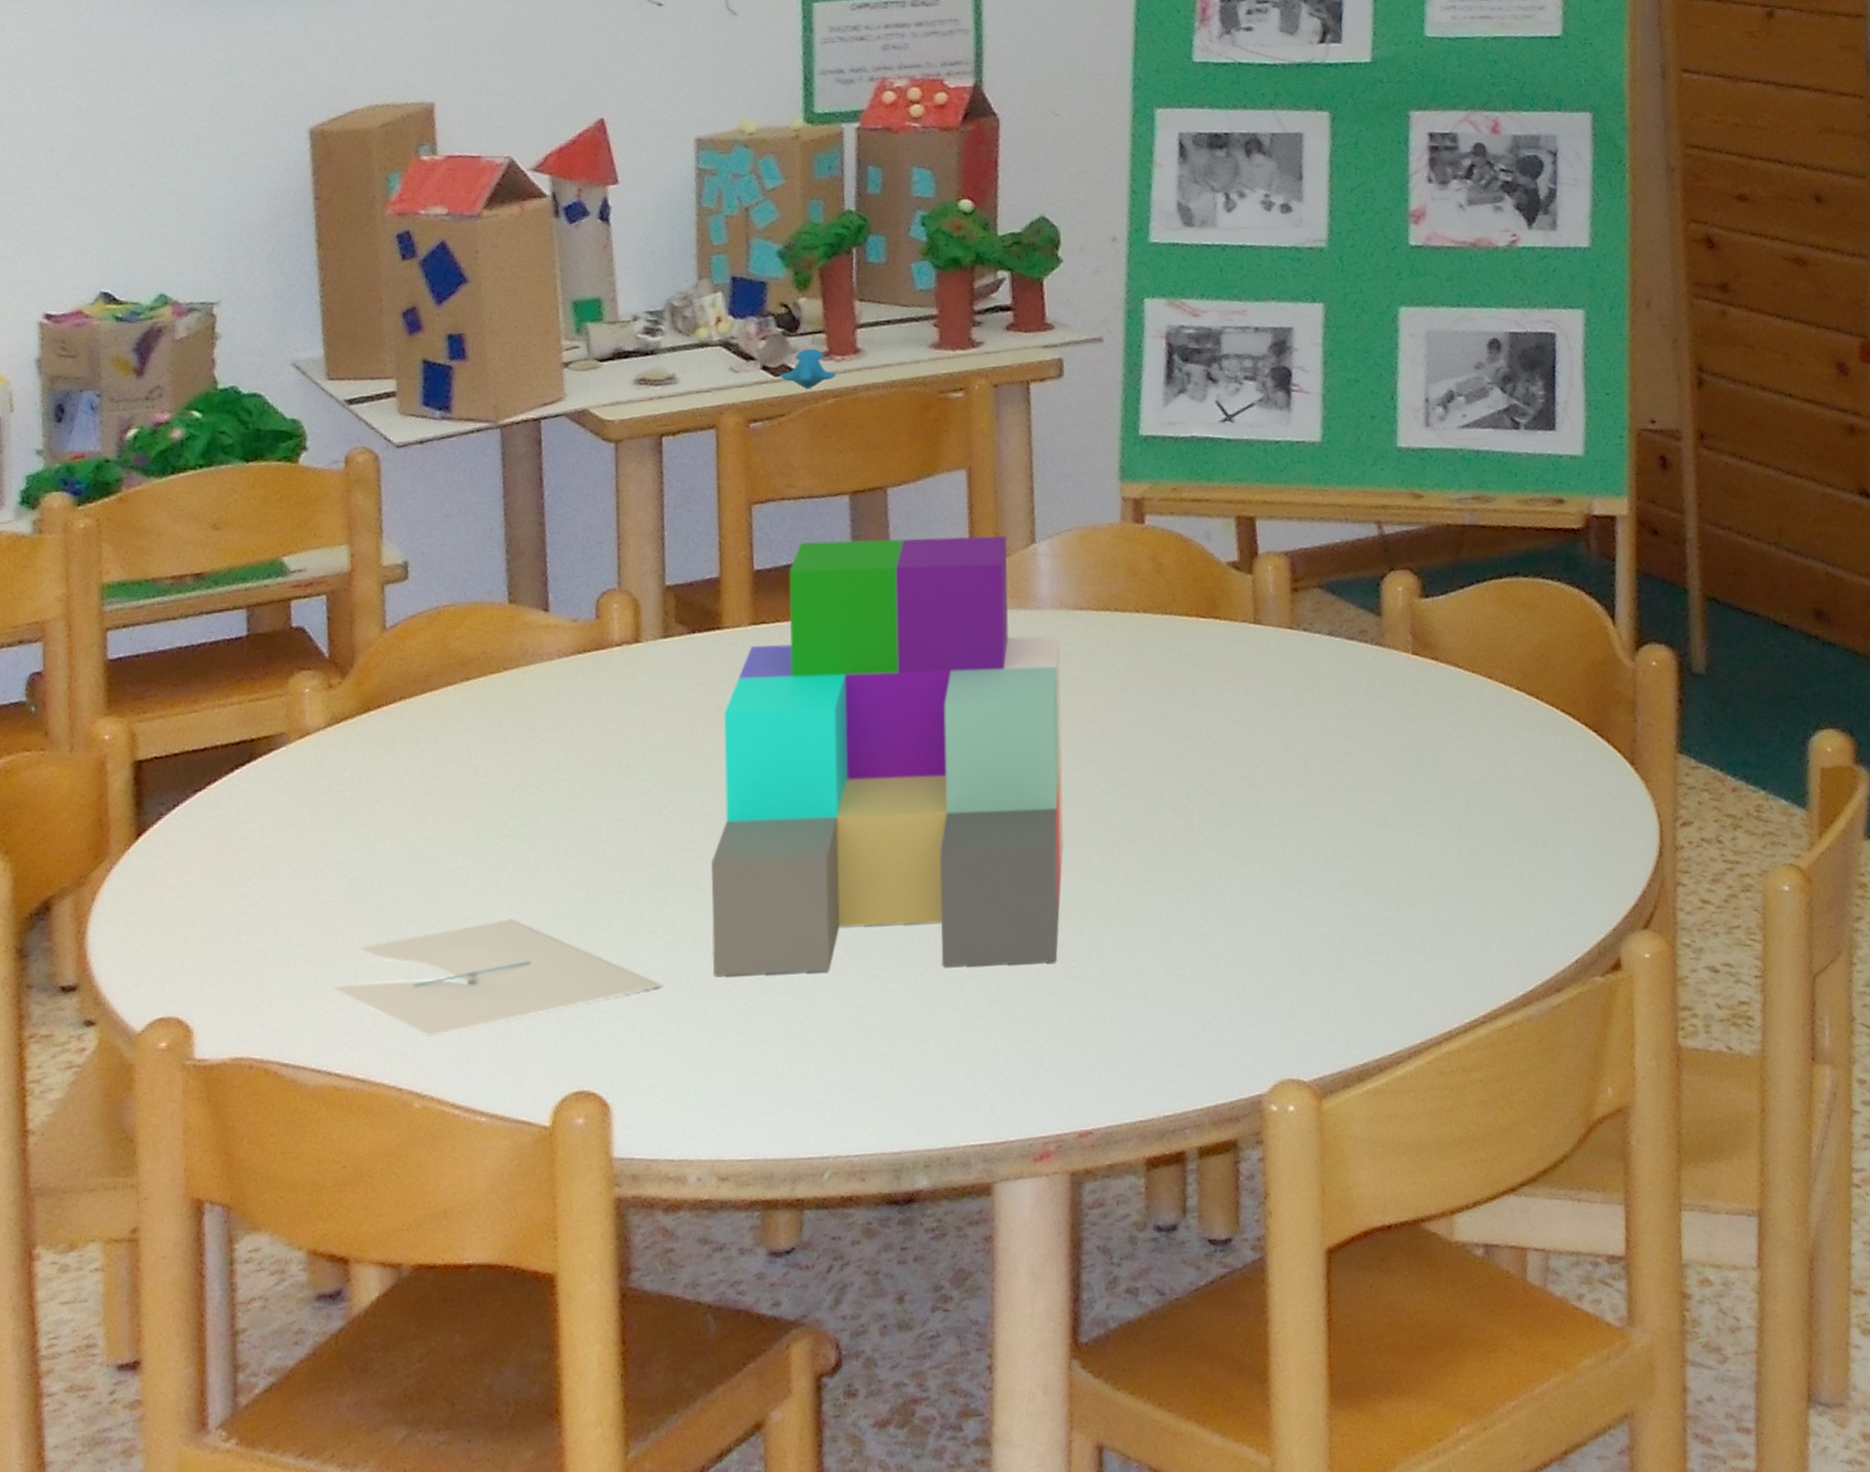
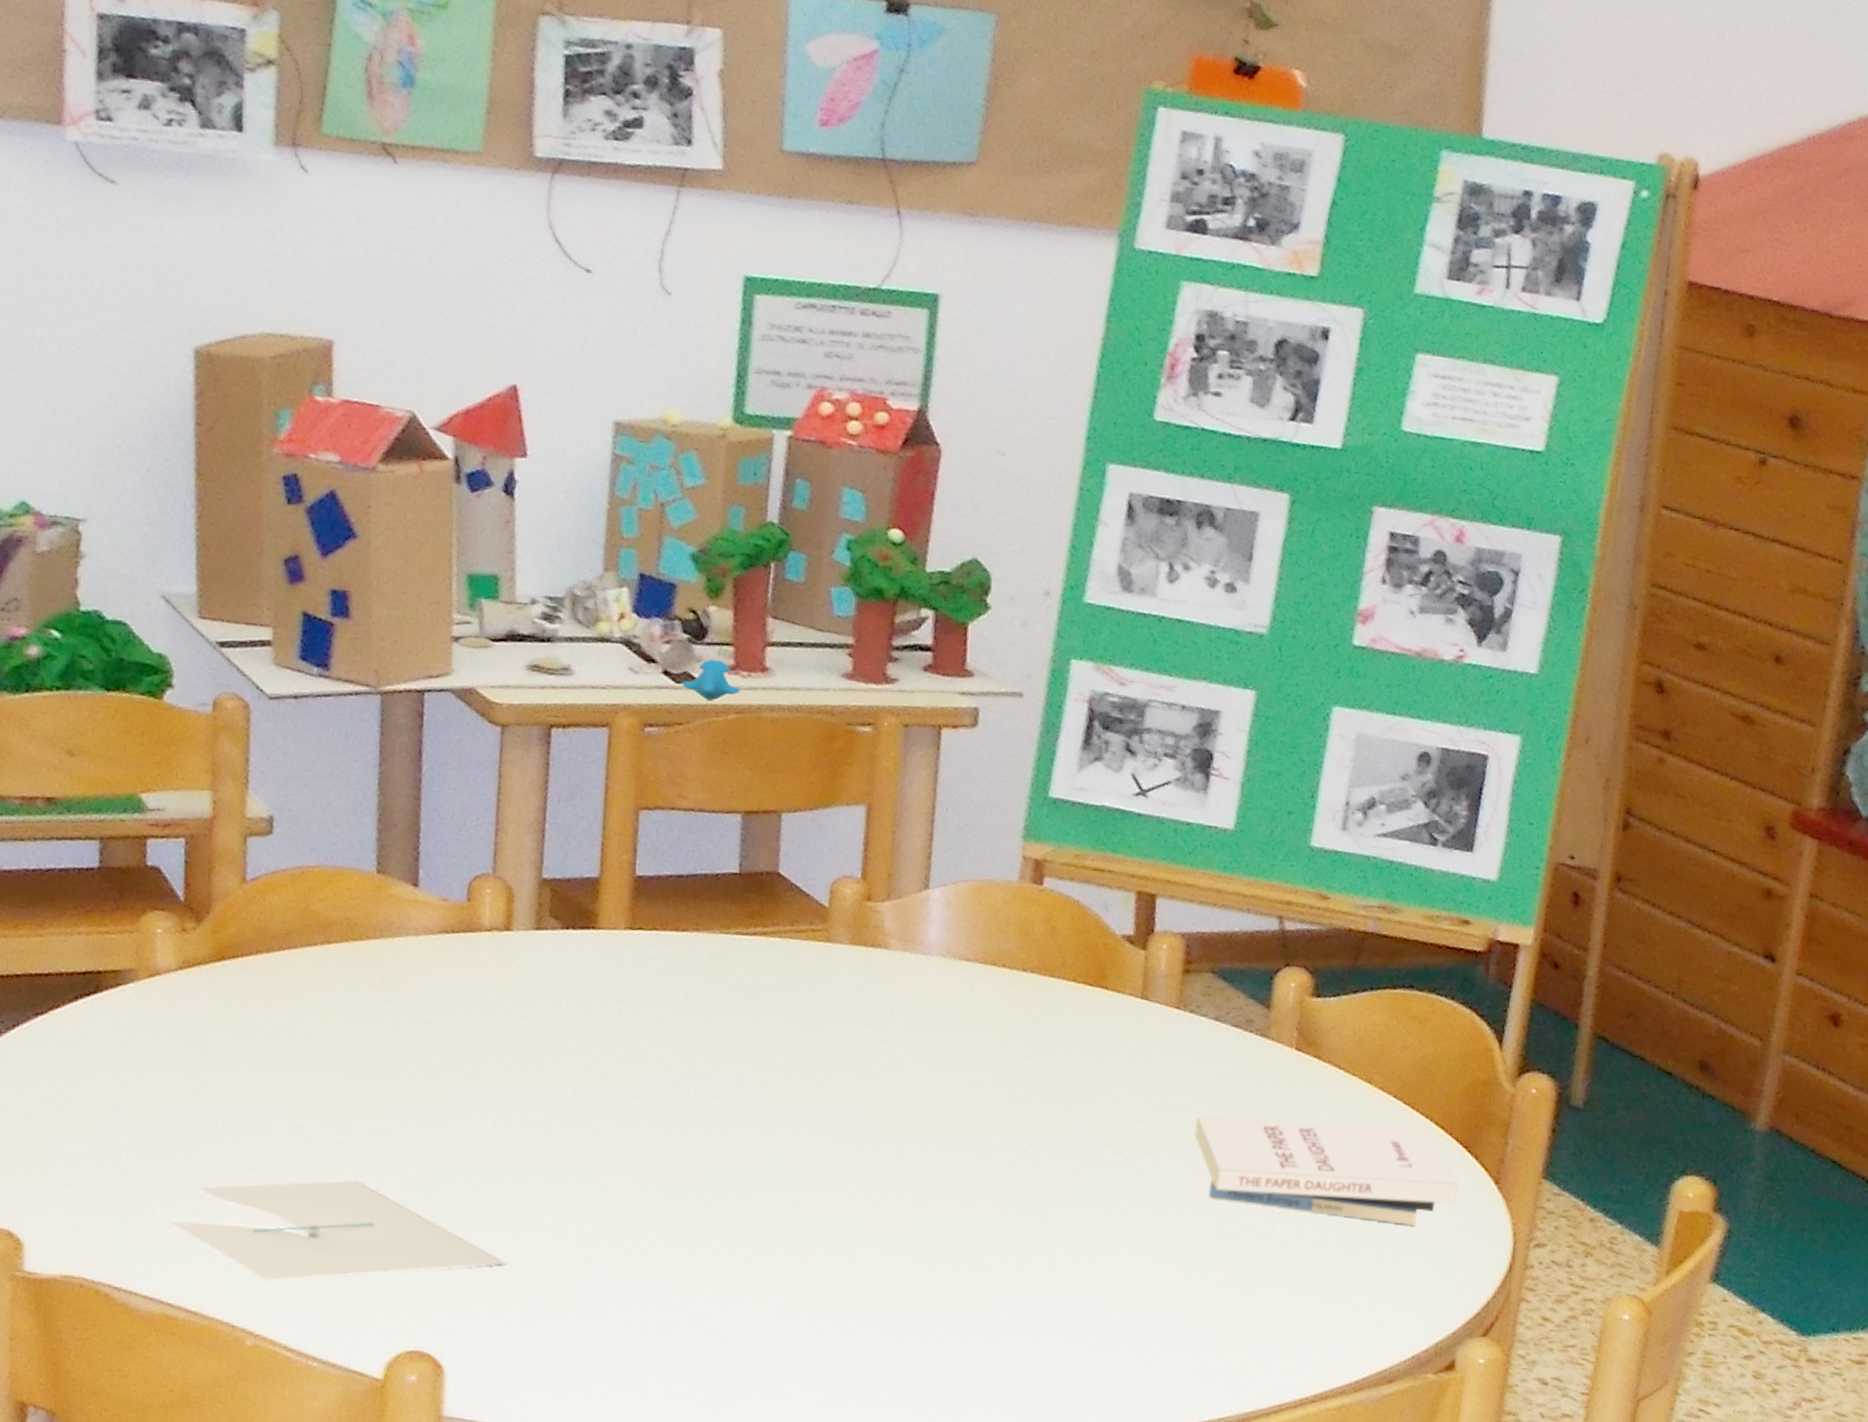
toy blocks: present [711,535,1063,977] -> none [558,855,943,1292]
books: none [1324,720,1595,822] -> present [1194,1116,1458,1227]

